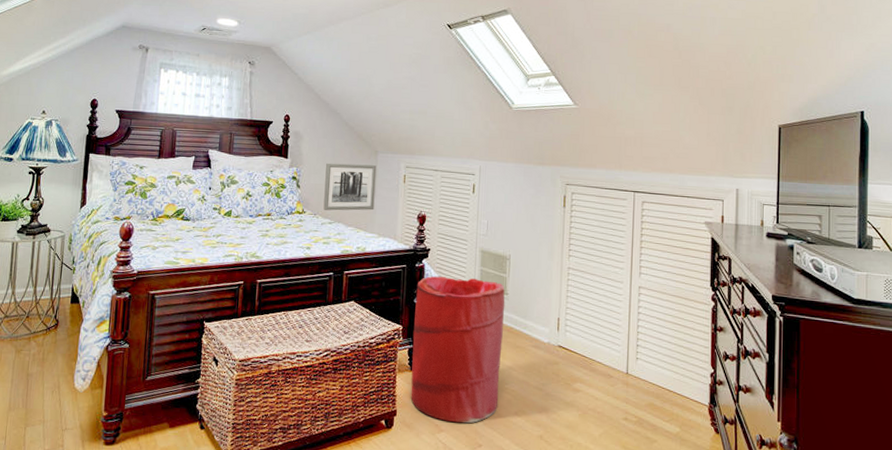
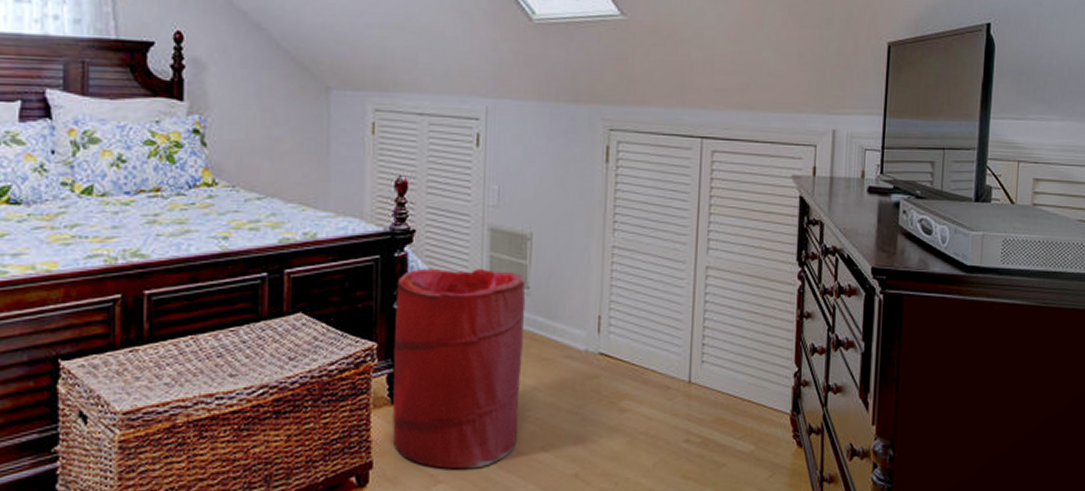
wall art: present [323,163,377,211] -> none [247,106,329,180]

